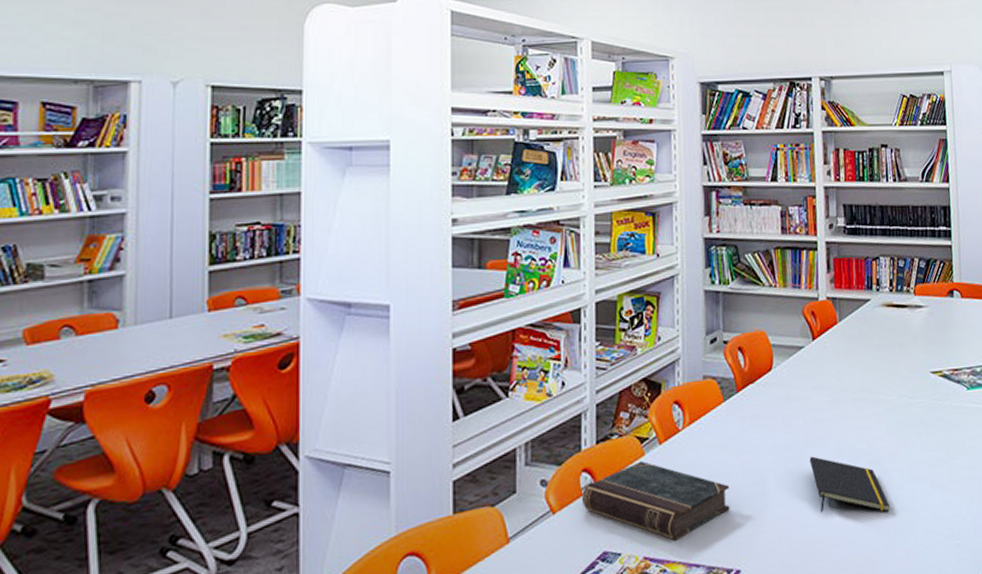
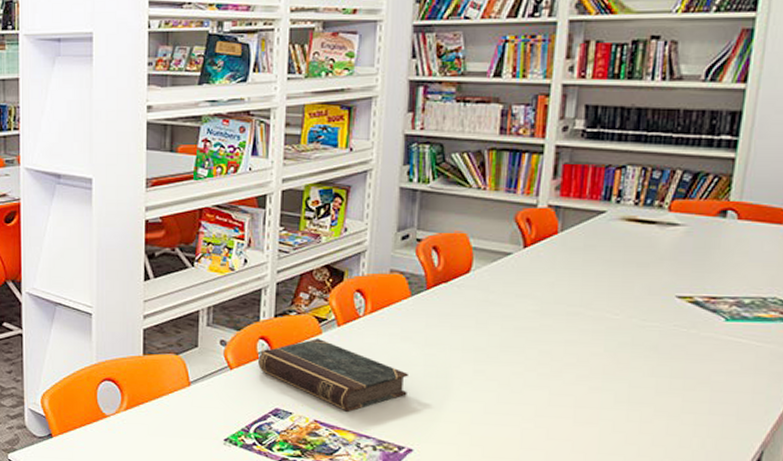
notepad: present [809,456,889,512] -> none [503,361,596,427]

